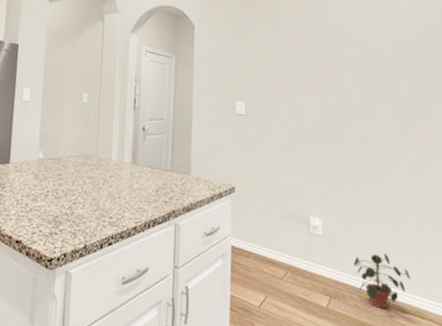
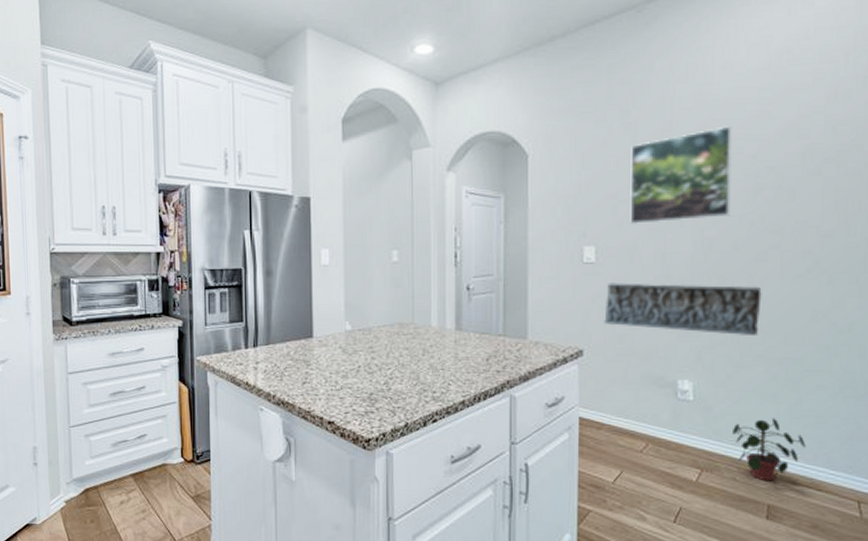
wall relief: none [252,132,371,182] -> present [604,283,762,335]
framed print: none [271,18,346,88] -> present [630,126,734,225]

